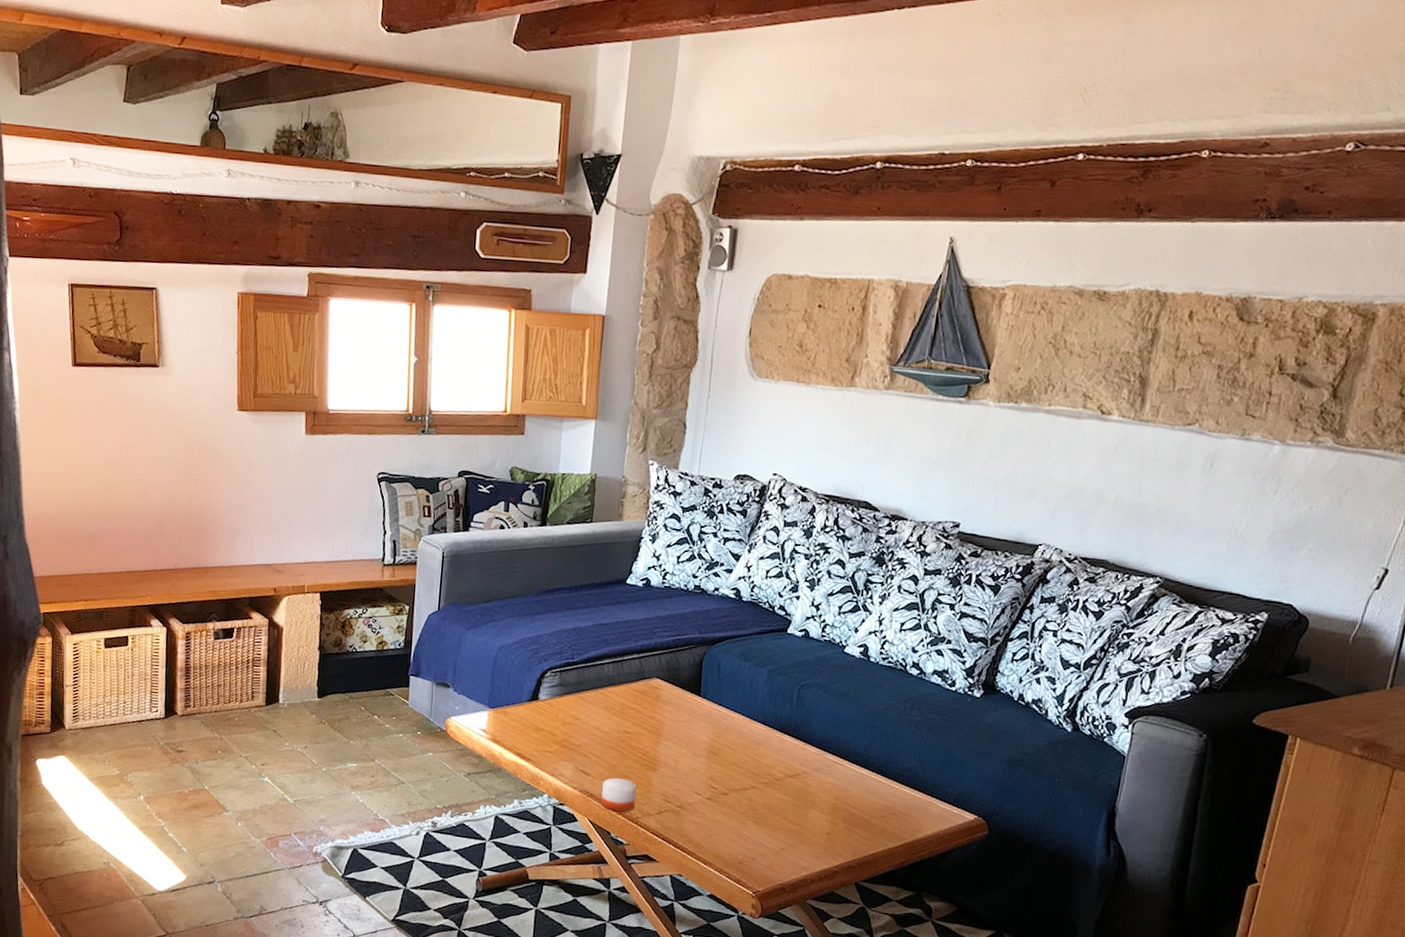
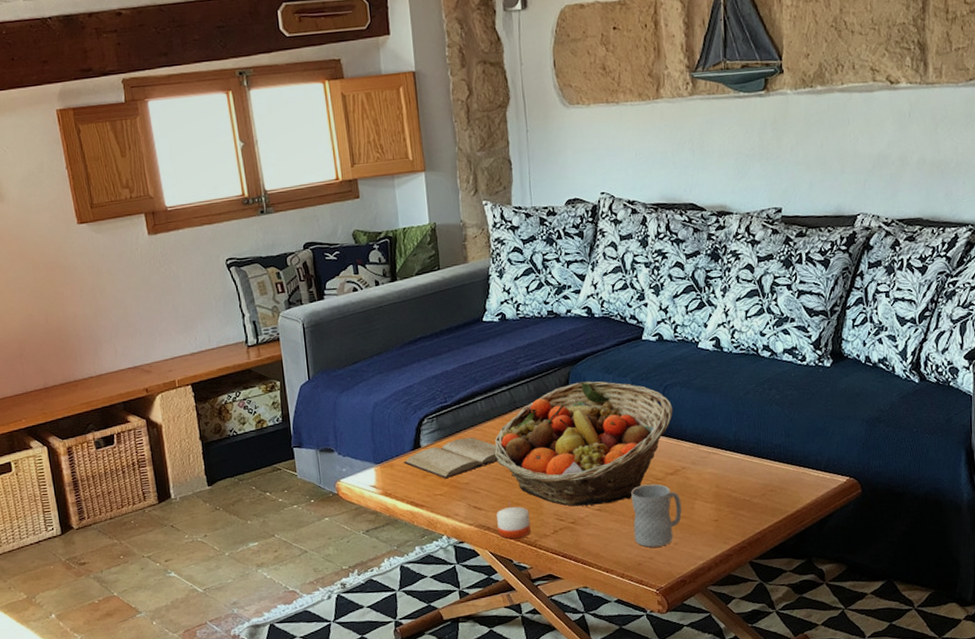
book: none [518,698,617,737] -> present [403,437,498,479]
fruit basket: none [612,663,806,795] -> present [494,381,673,507]
mug: none [740,782,796,849] -> present [631,484,682,547]

